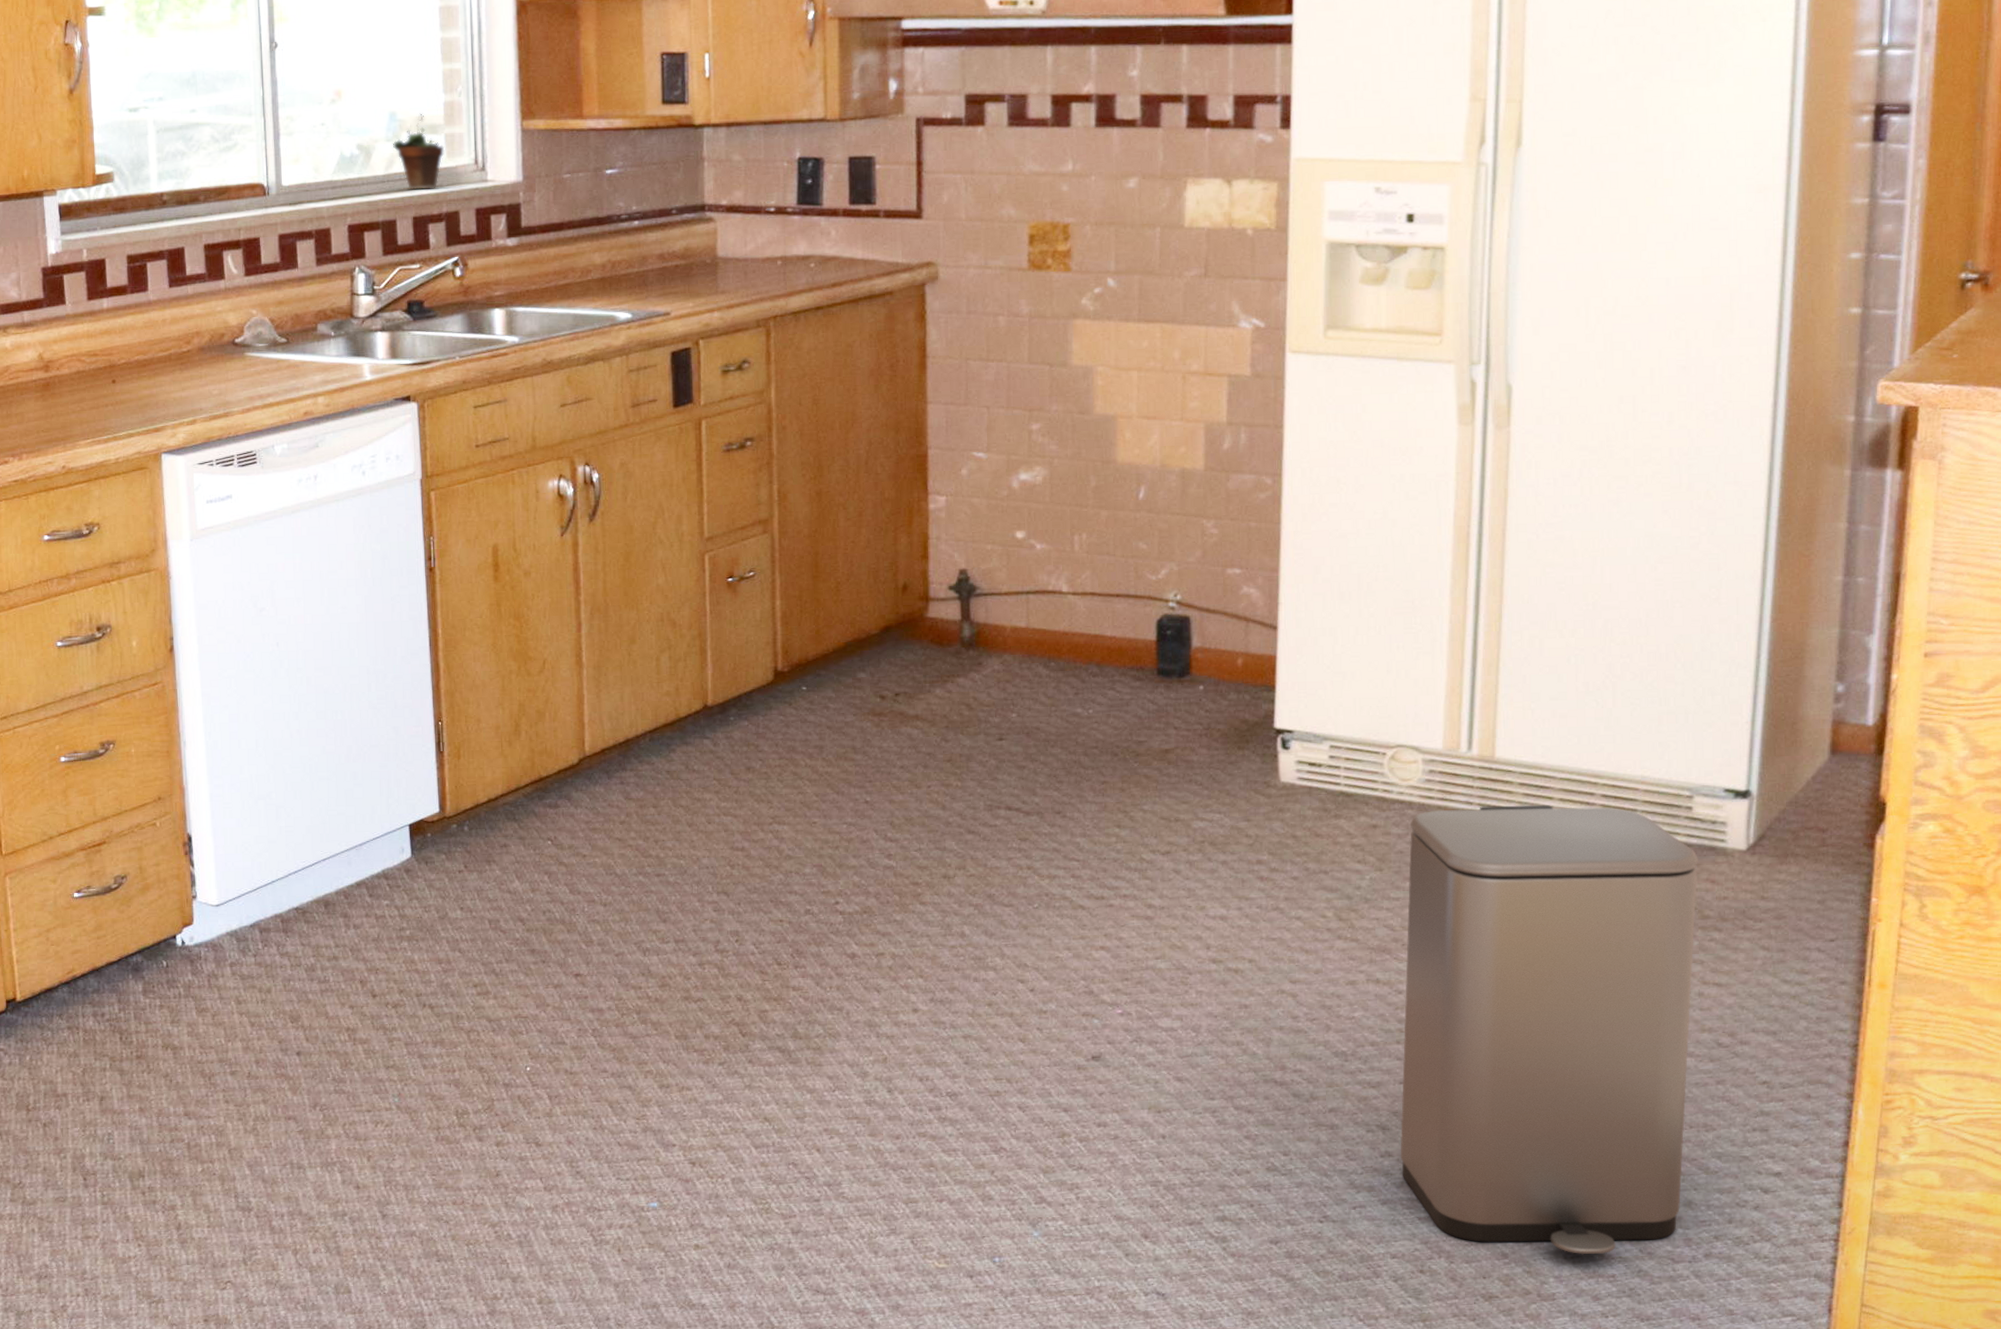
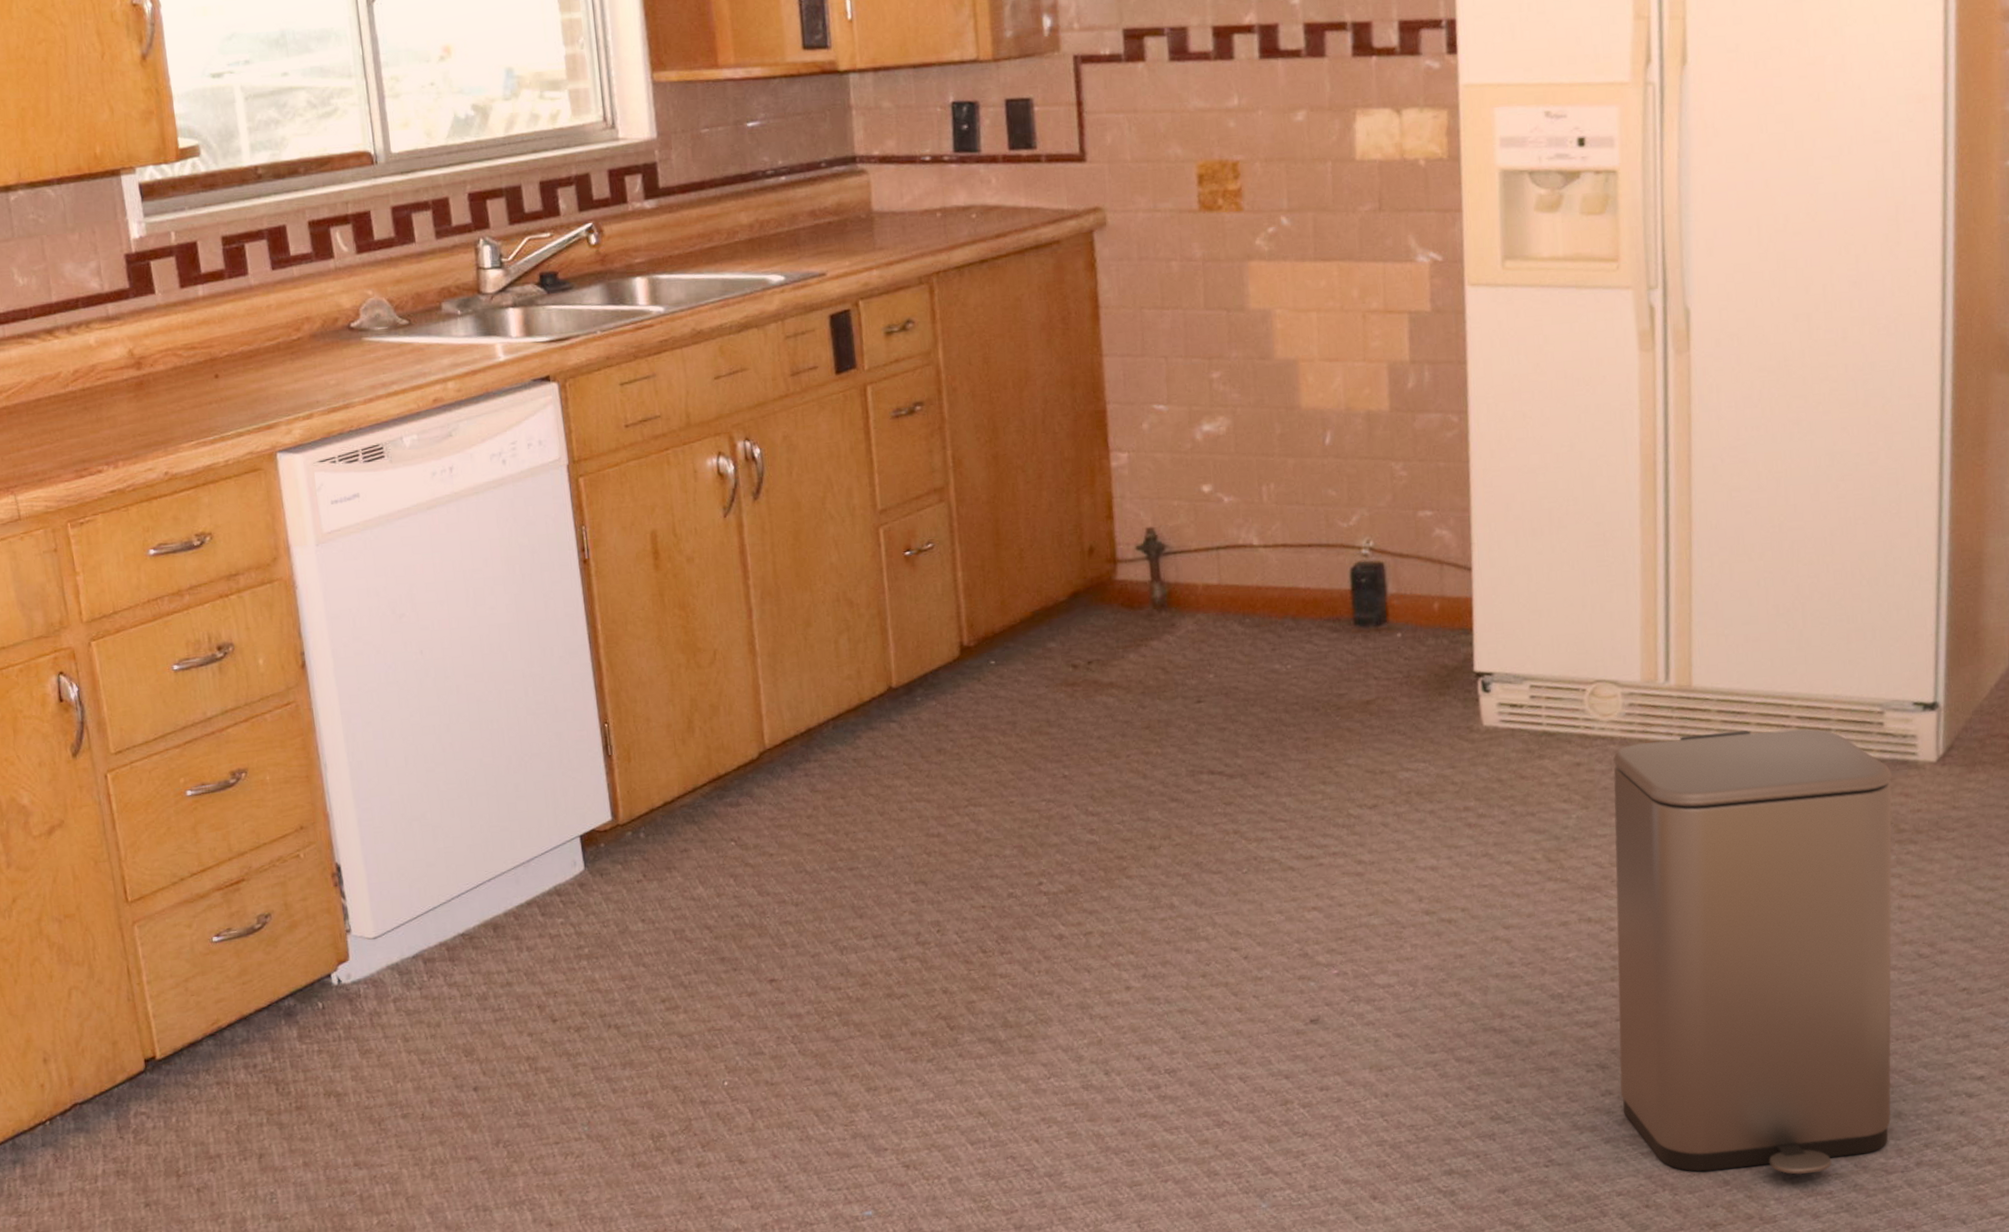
succulent plant: present [392,113,445,190] -> none [510,68,570,152]

